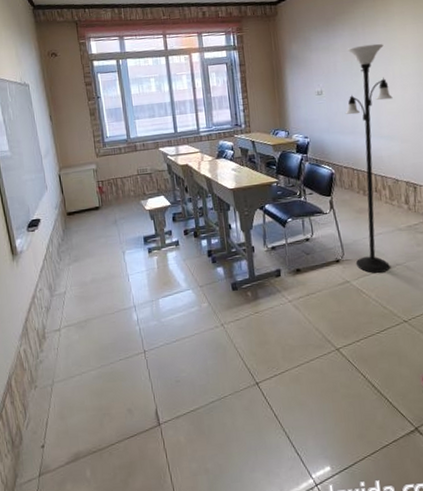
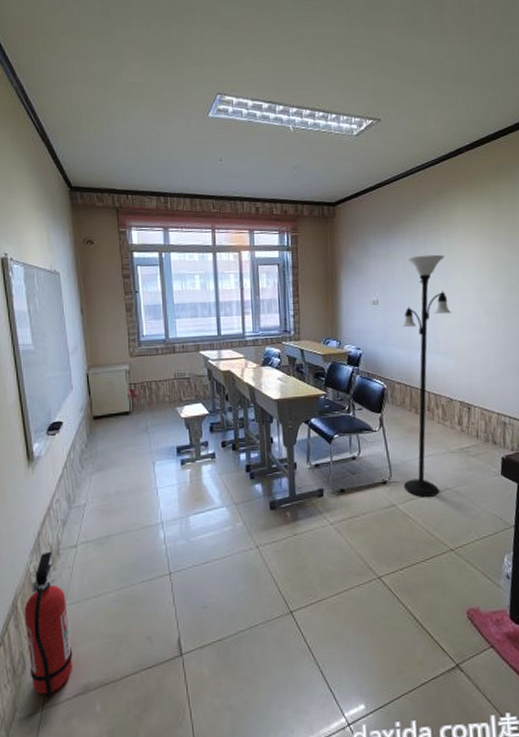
fire extinguisher: none [17,335,64,466] -> present [24,551,73,699]

